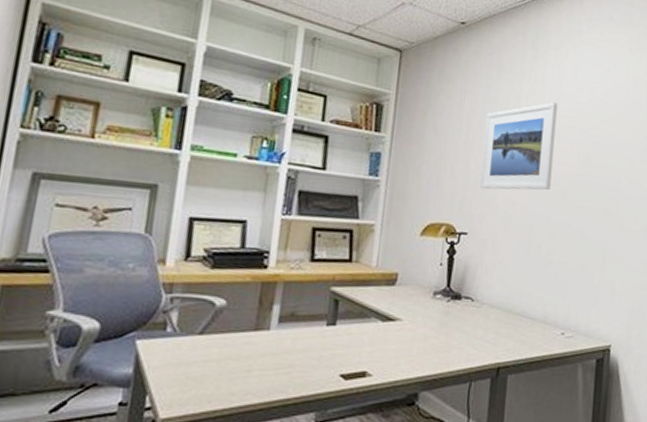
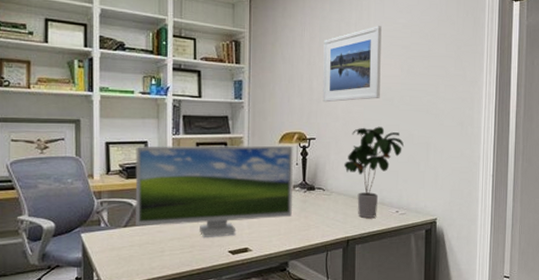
monitor: none [216,225,438,355] -> present [135,145,293,237]
potted plant: none [500,223,576,340] -> present [344,126,404,218]

